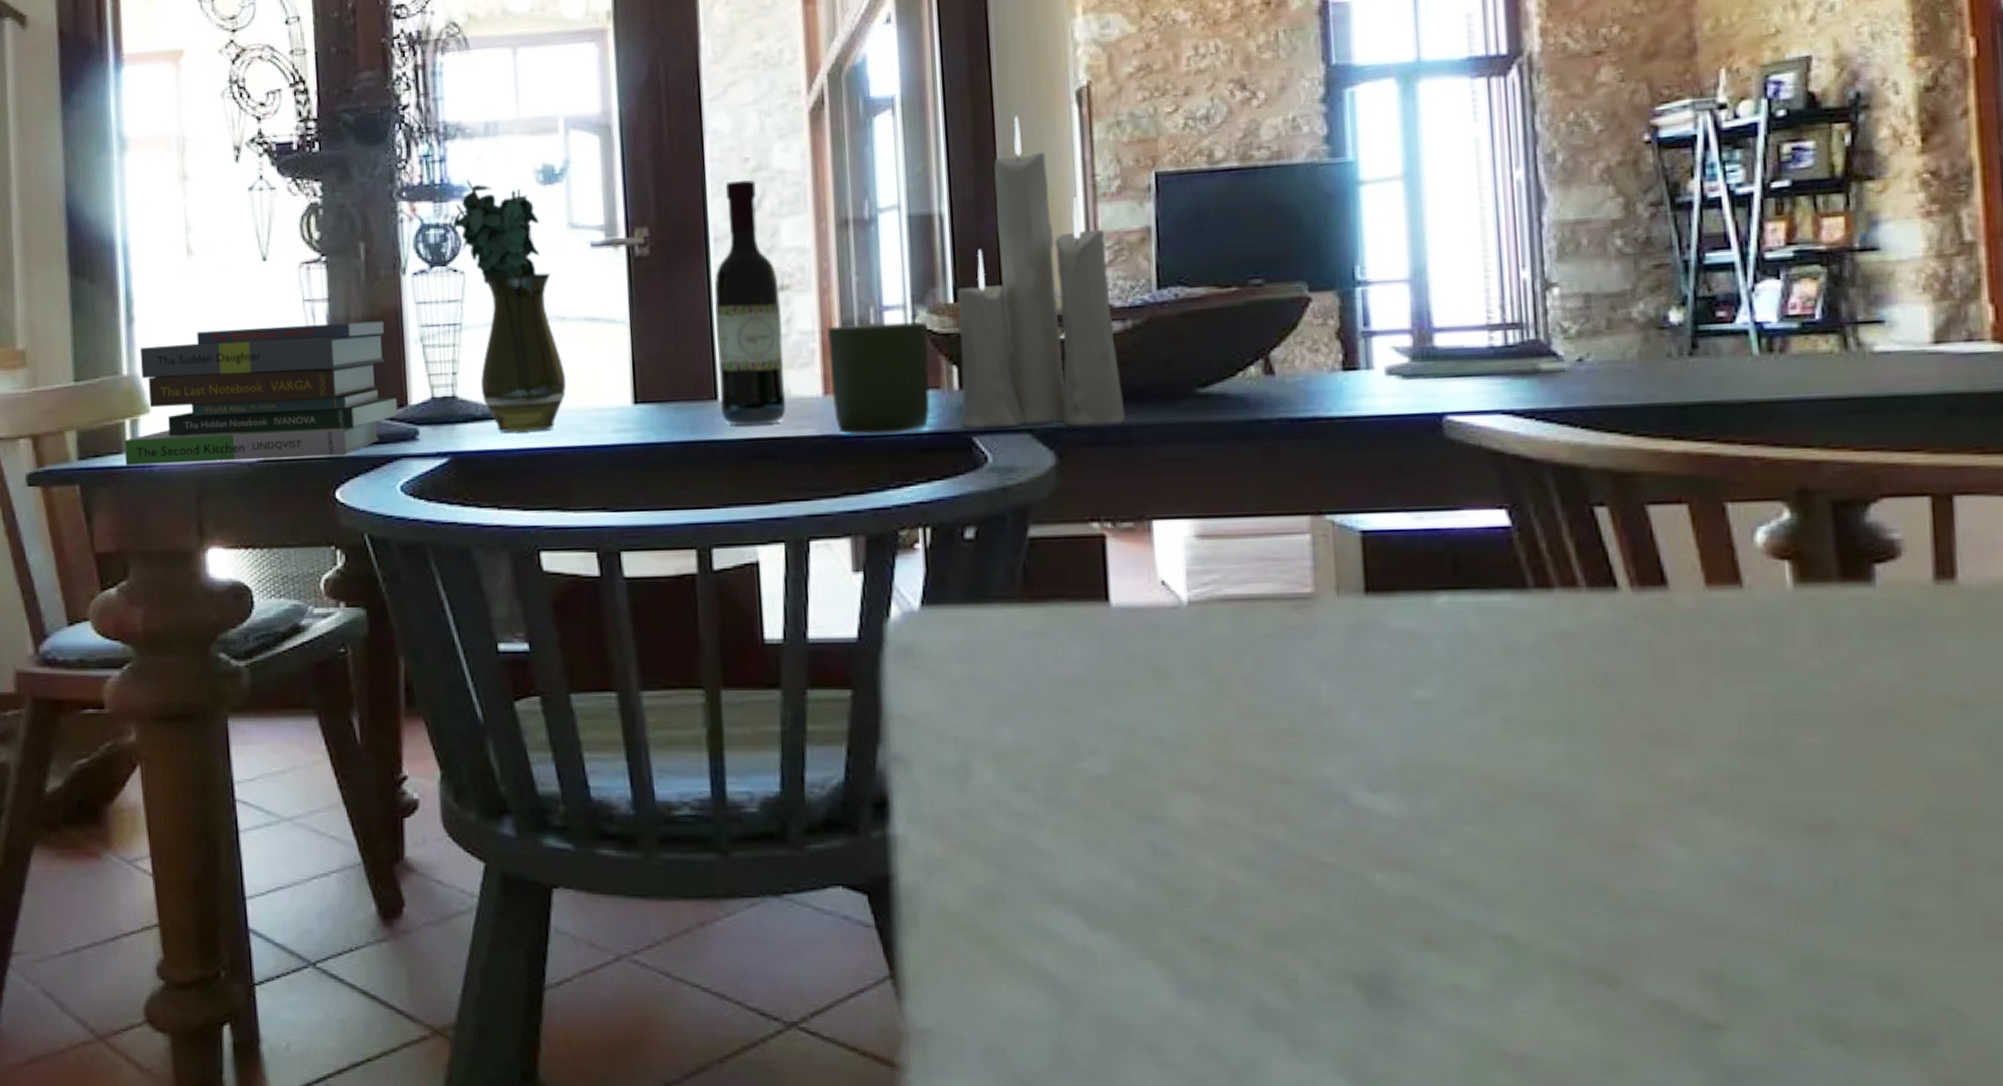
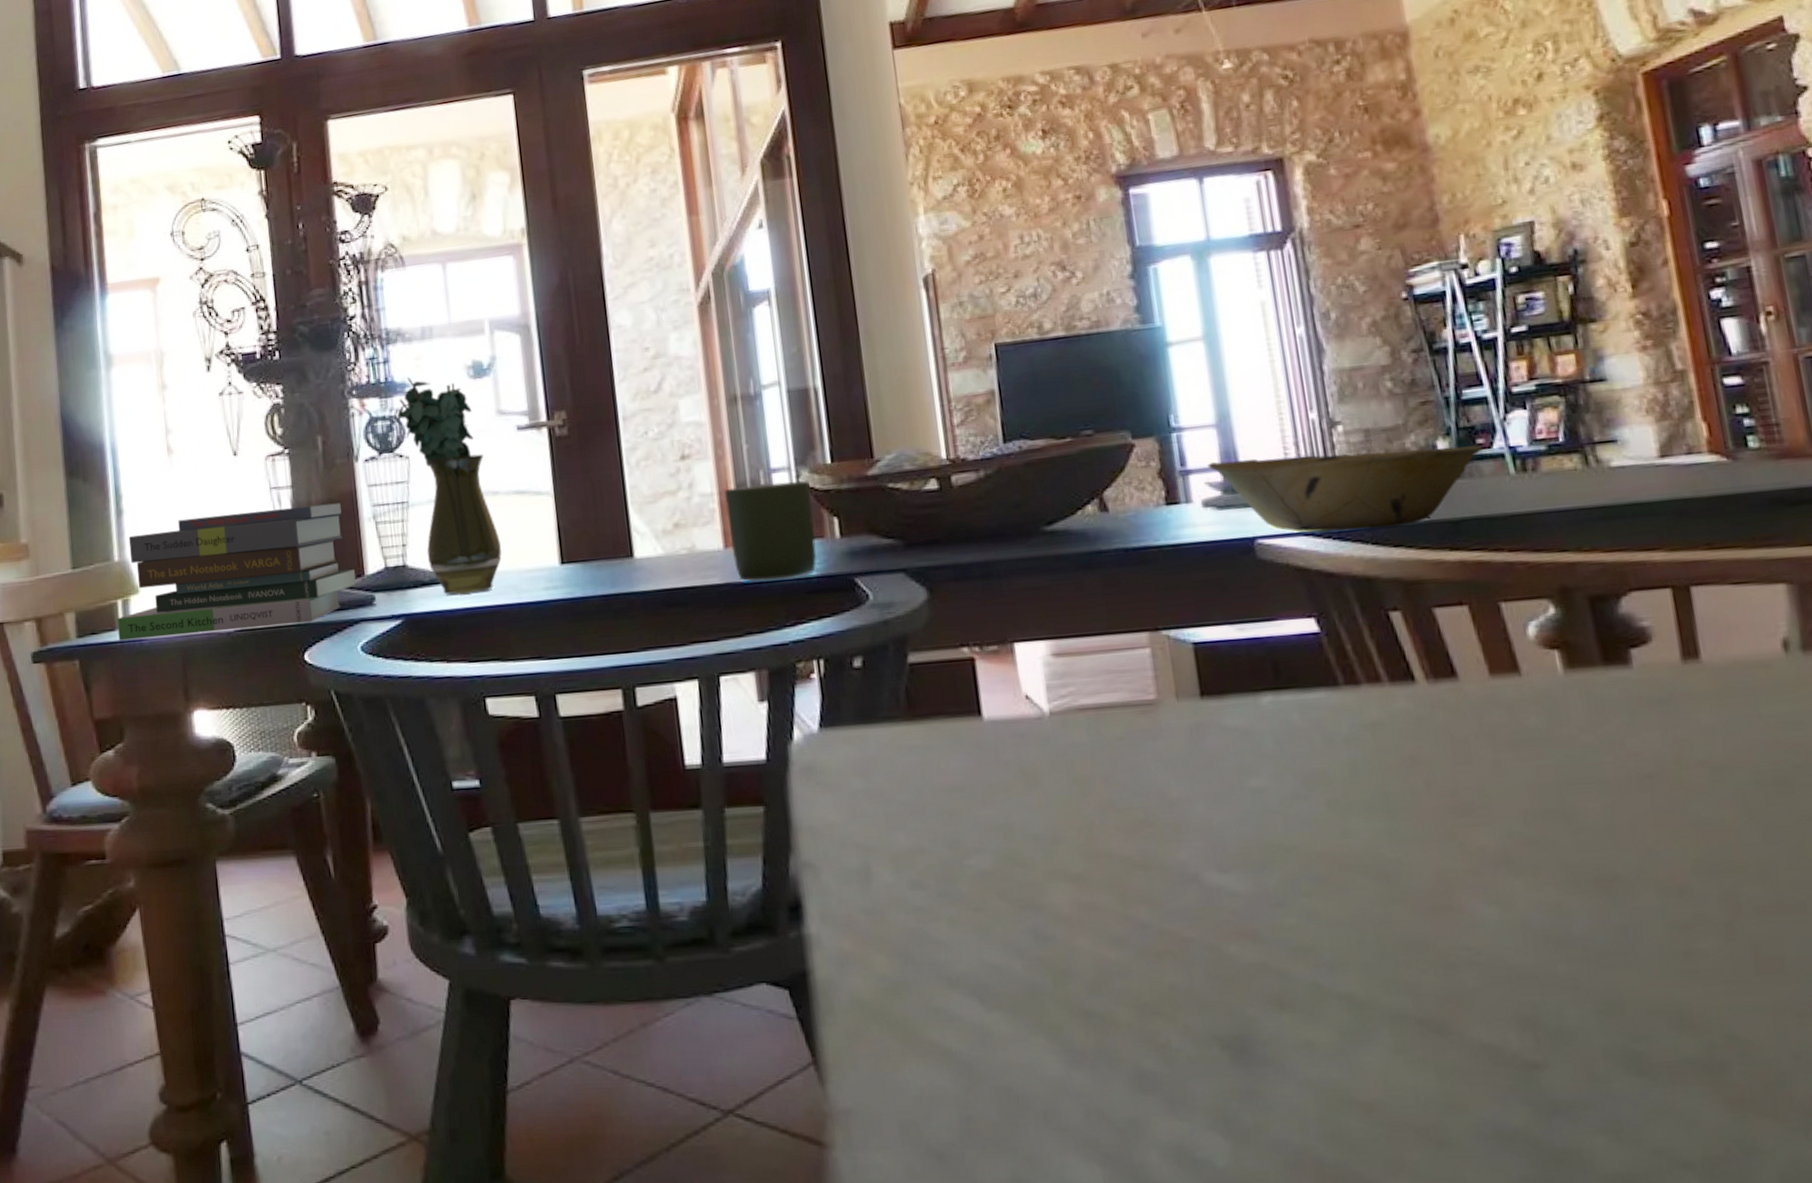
wine bottle: present [714,180,787,426] -> none [625,366,693,579]
candle: present [957,115,1126,430] -> none [833,300,985,572]
bowl: none [1395,319,1724,411] -> present [1207,445,1484,532]

